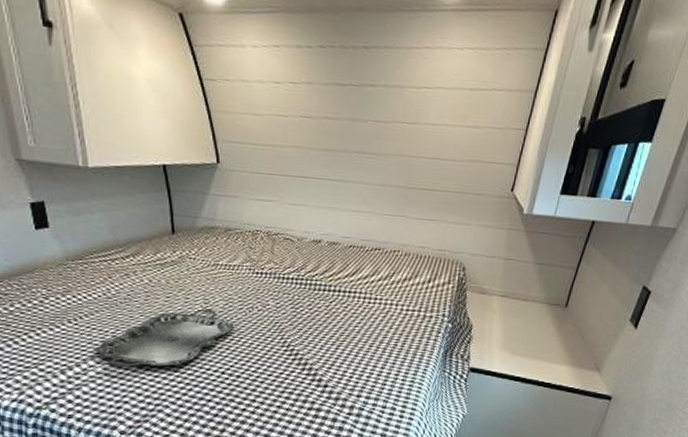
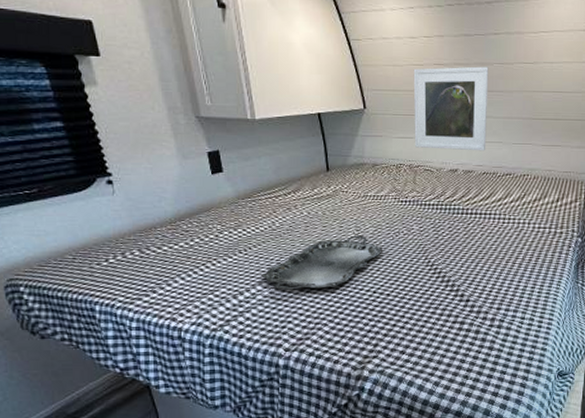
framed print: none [274,119,362,222] -> present [413,66,489,151]

